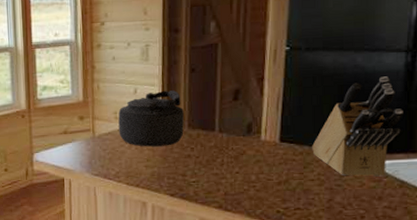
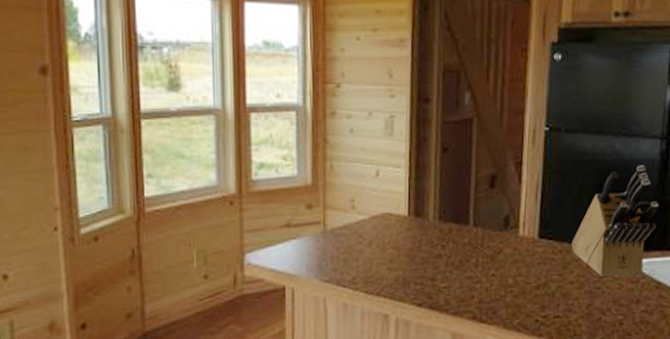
kettle: present [118,90,185,147] -> none [356,174,435,244]

